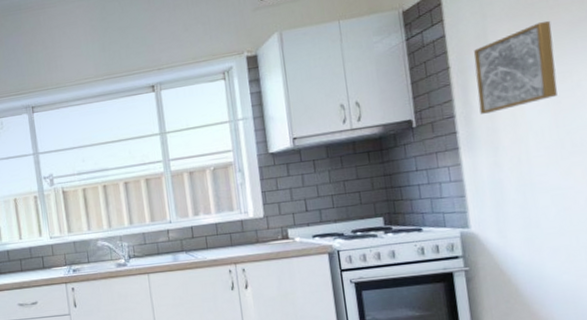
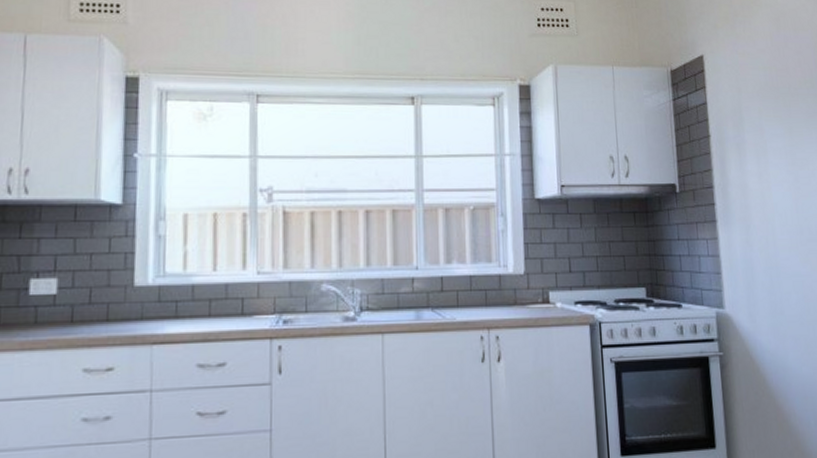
wall art: present [474,20,558,114] -> none [730,106,798,189]

